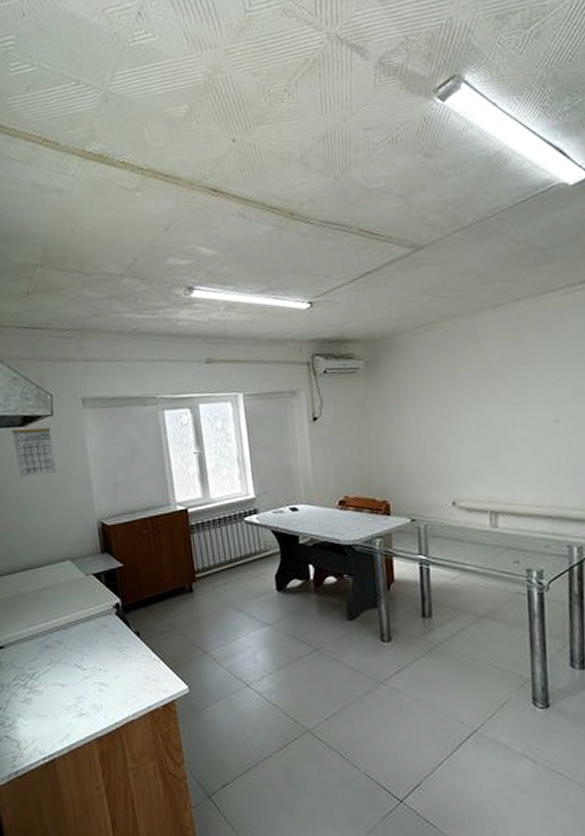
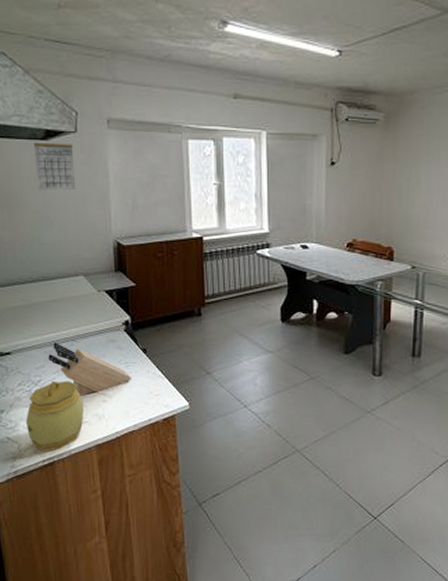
jar: none [23,671,82,749] -> present [25,381,84,452]
knife block: none [41,632,127,688] -> present [48,342,131,397]

